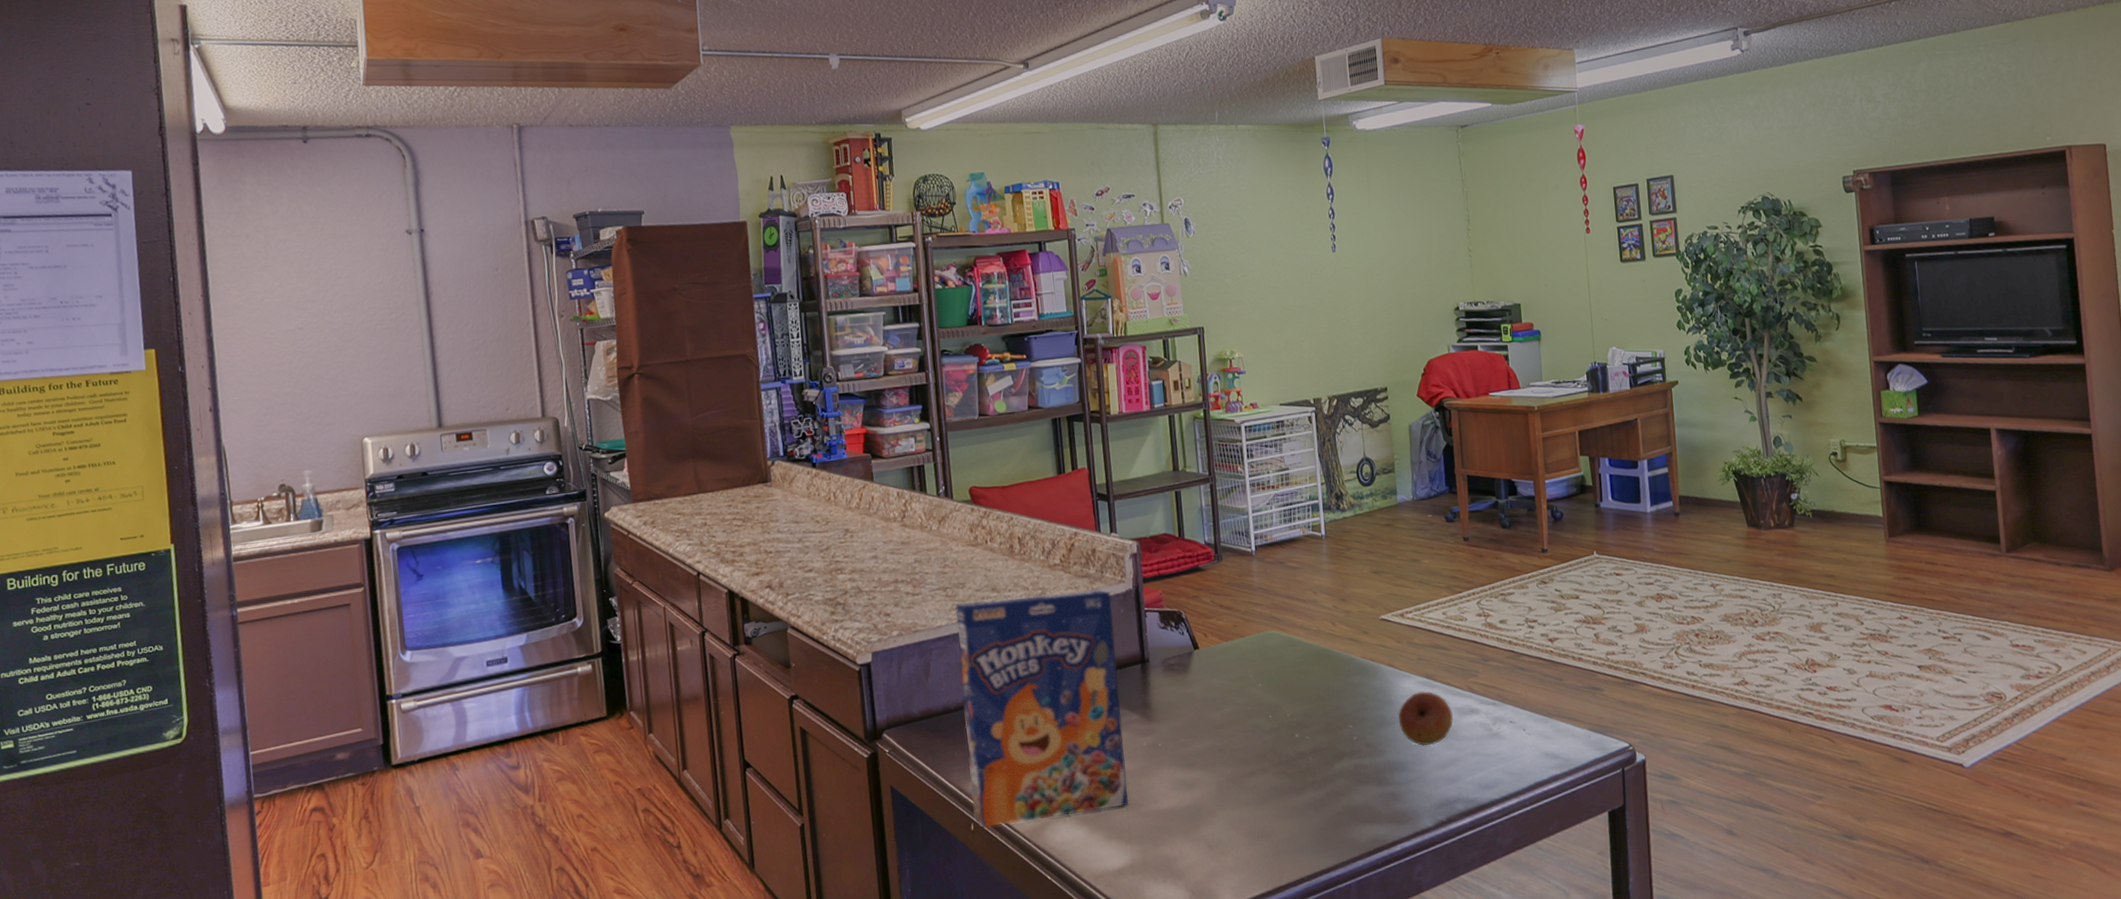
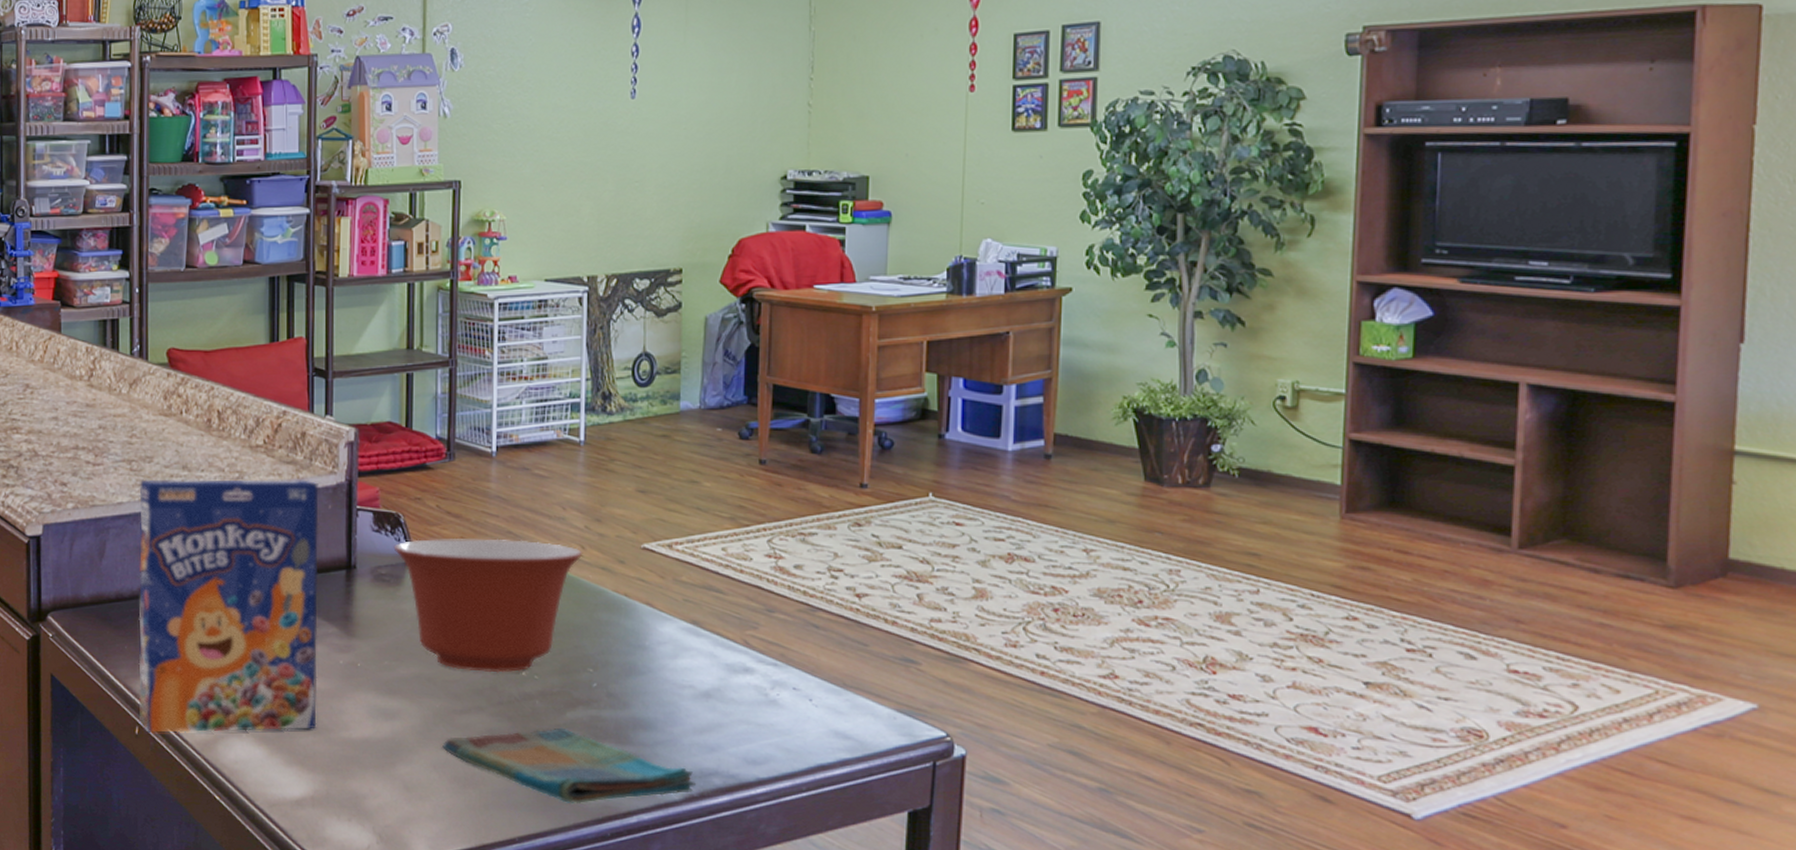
mixing bowl: none [1178,622,1334,739] -> present [393,538,583,673]
dish towel: none [1236,777,1445,842] -> present [442,727,697,805]
fruit: present [1397,691,1454,747] -> none [651,639,722,705]

